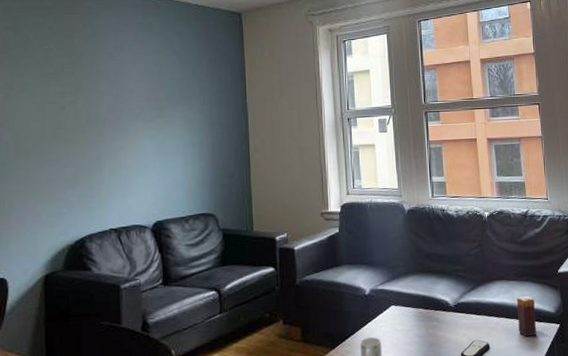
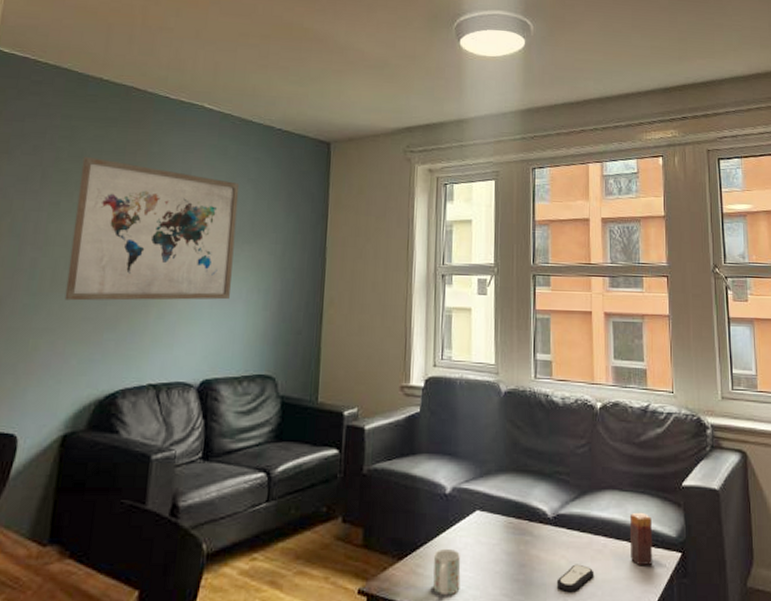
wall art: none [27,42,169,166] -> present [64,156,240,301]

